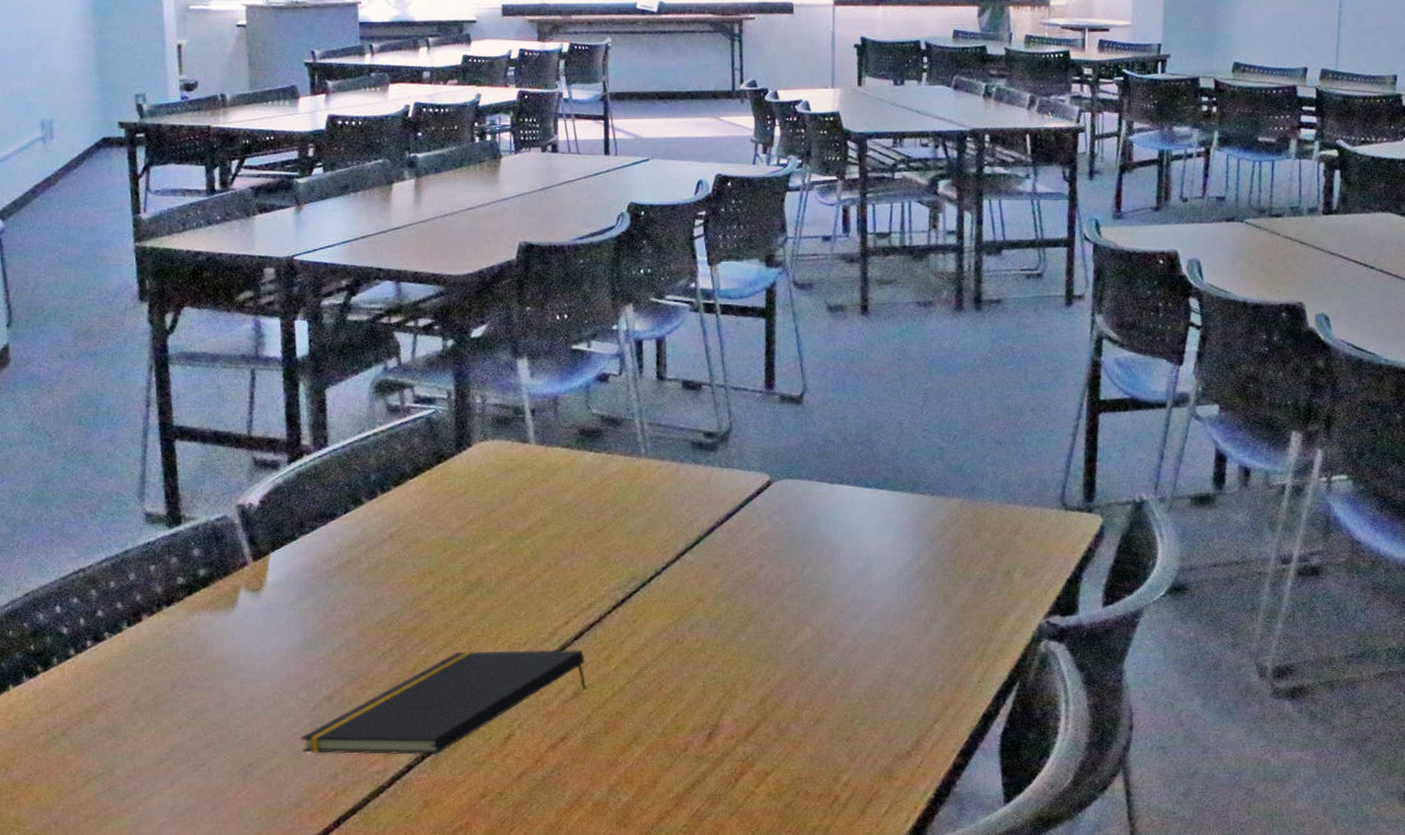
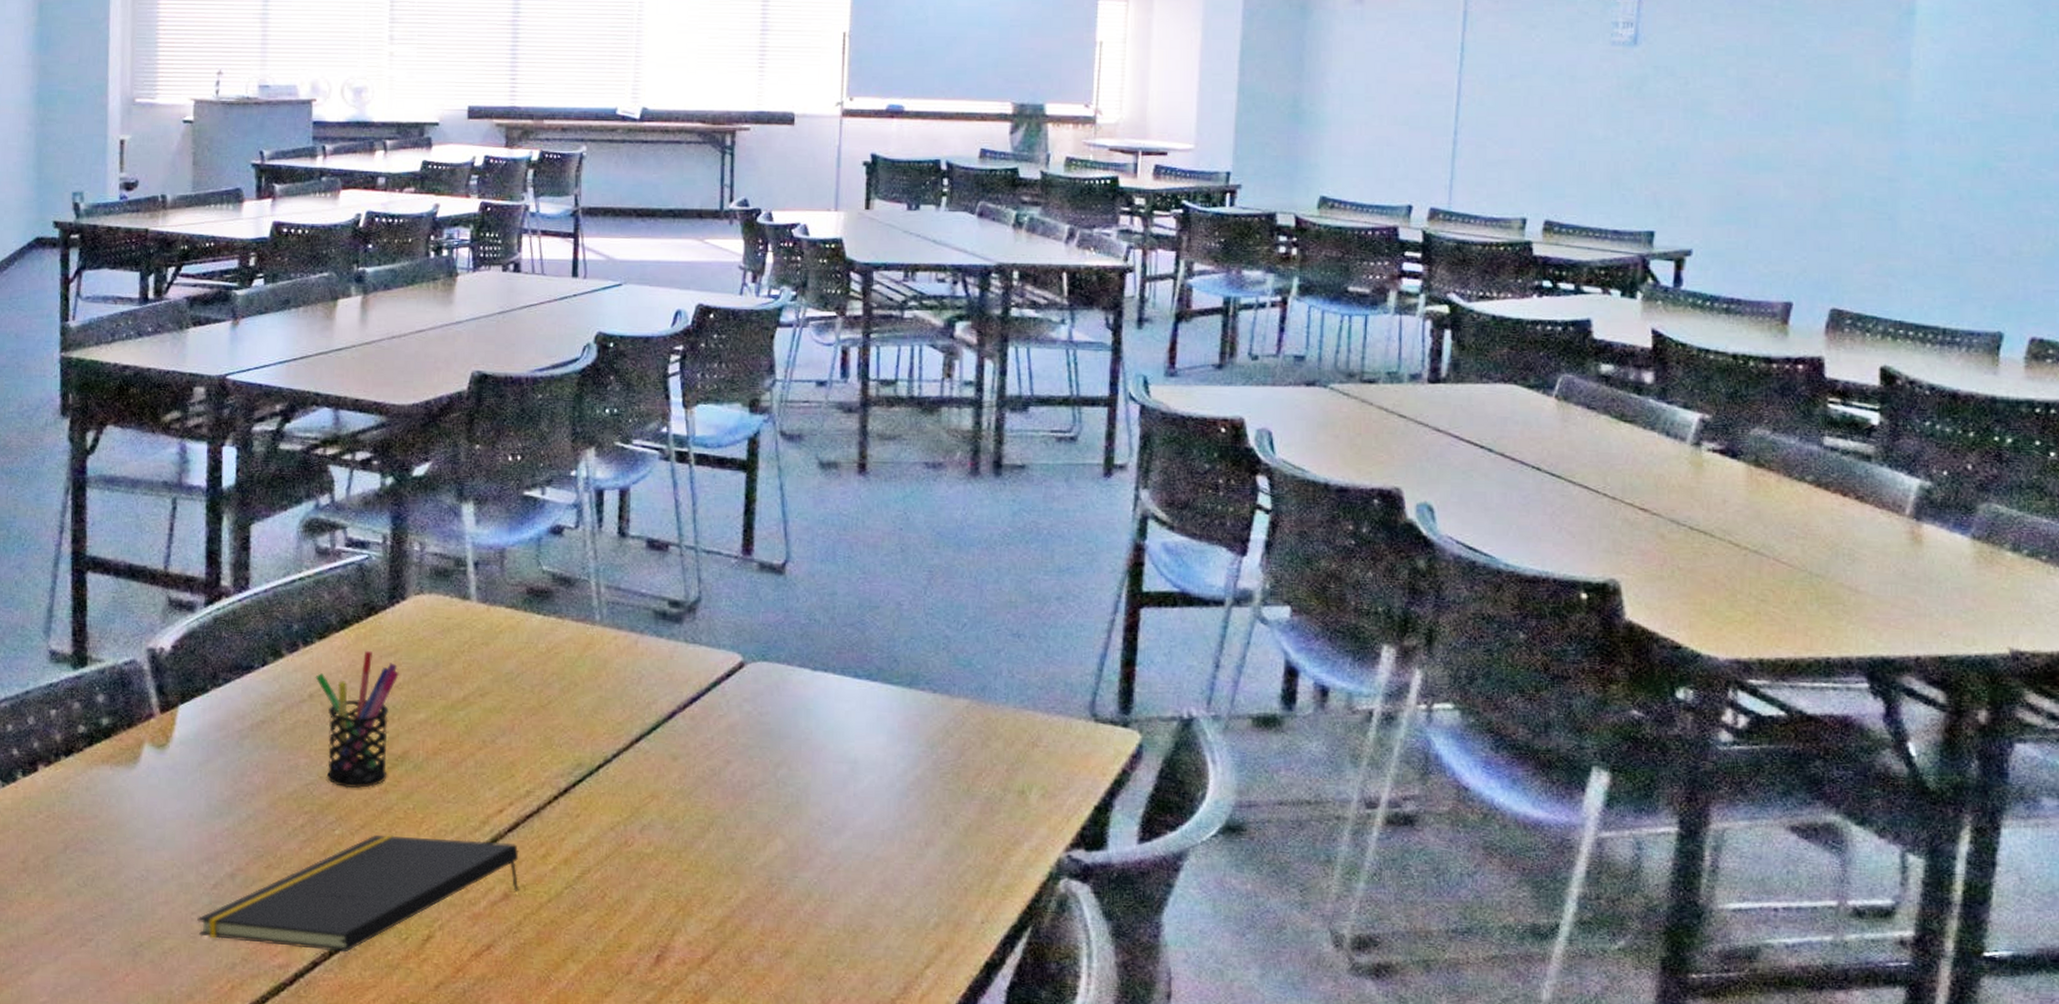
pen holder: none [394,493,469,614] -> present [315,650,399,788]

